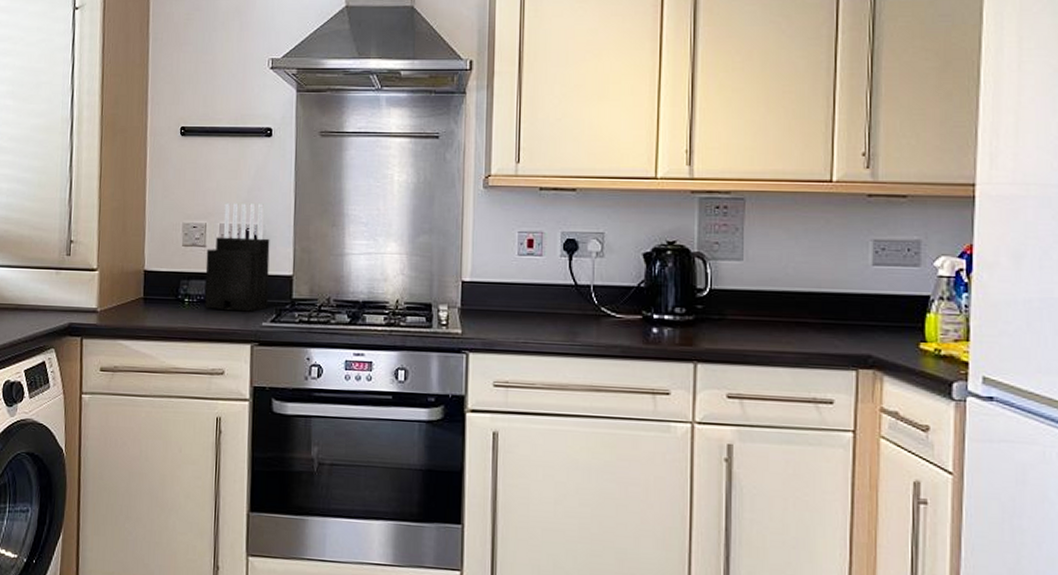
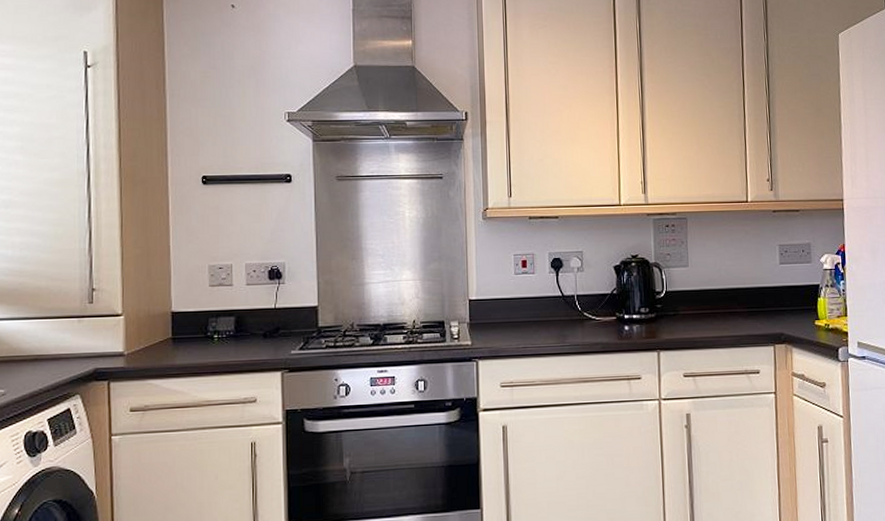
knife block: present [205,203,270,312] -> none [233,243,296,343]

